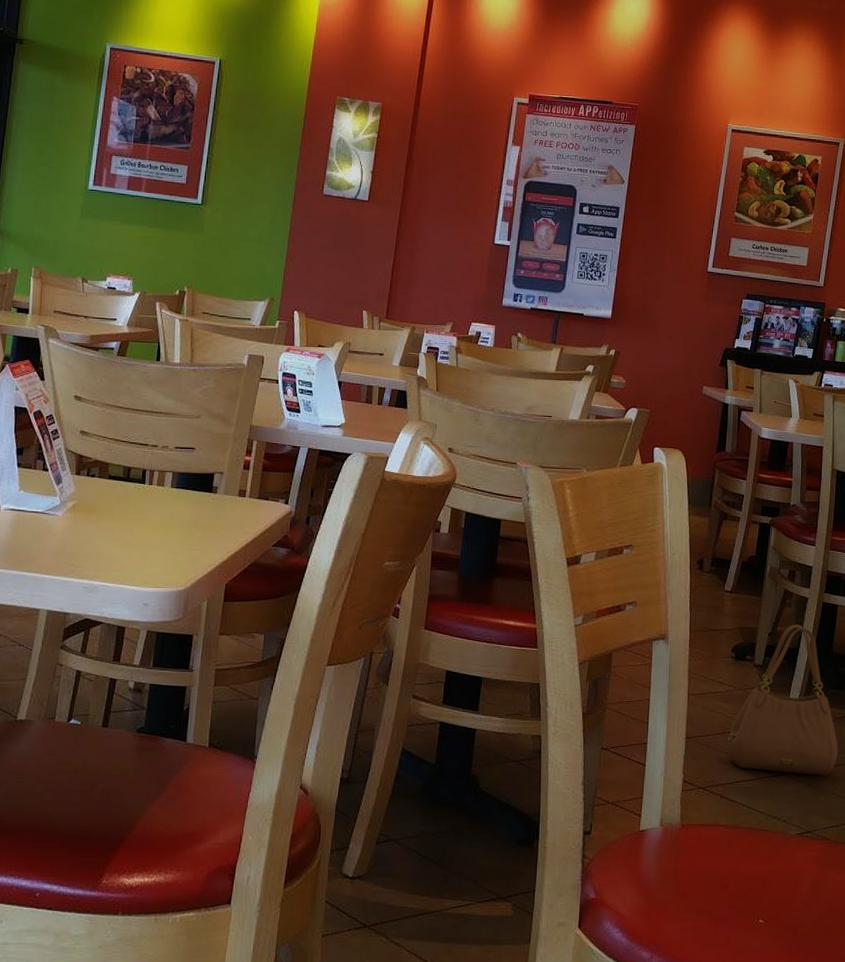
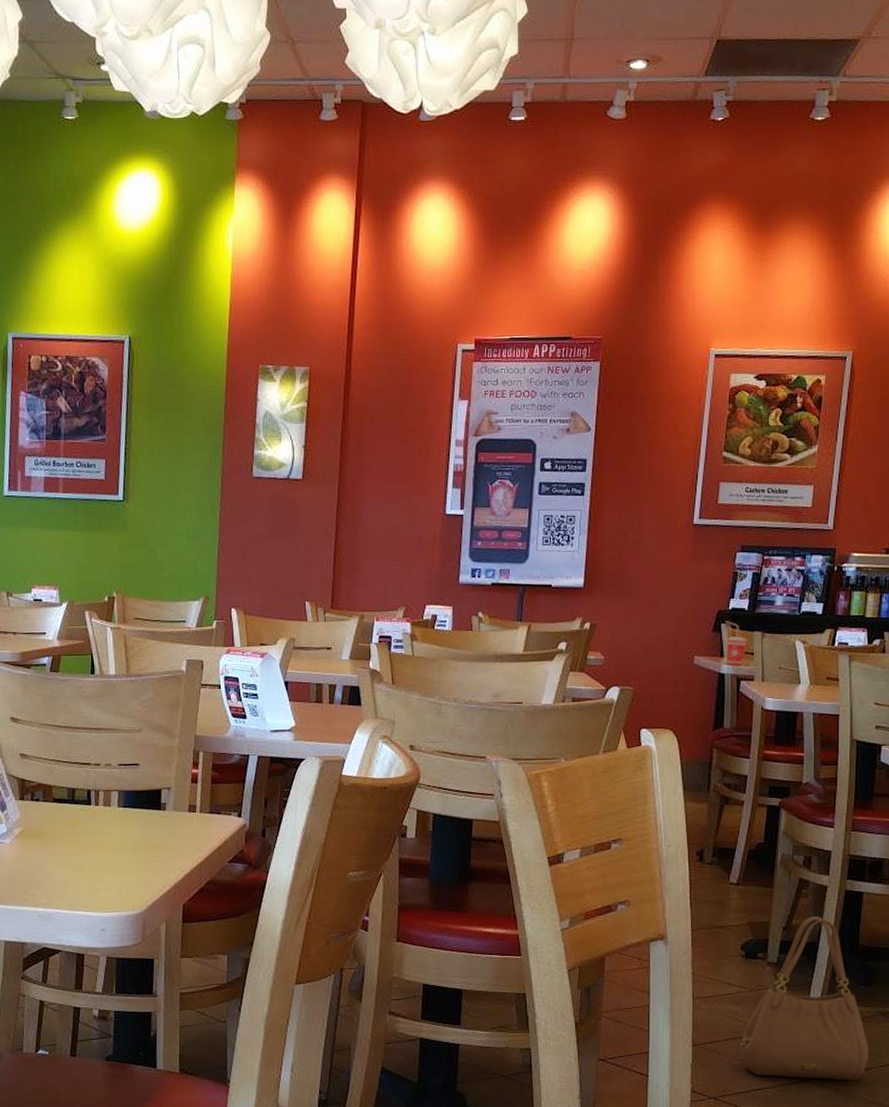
beverage cup: none [730,358,749,398] -> present [724,621,748,666]

